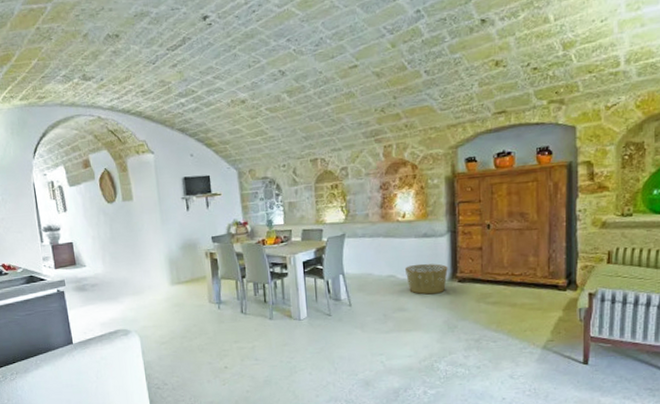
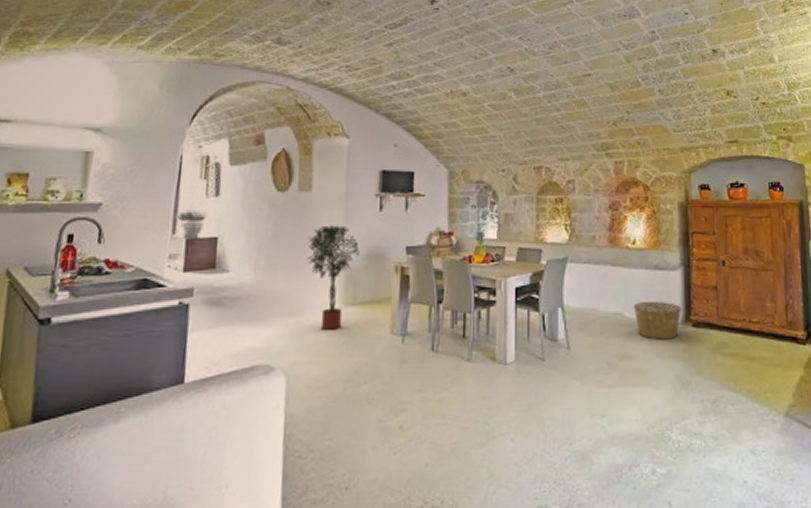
potted tree: none [137,224,177,303] -> present [307,225,360,330]

